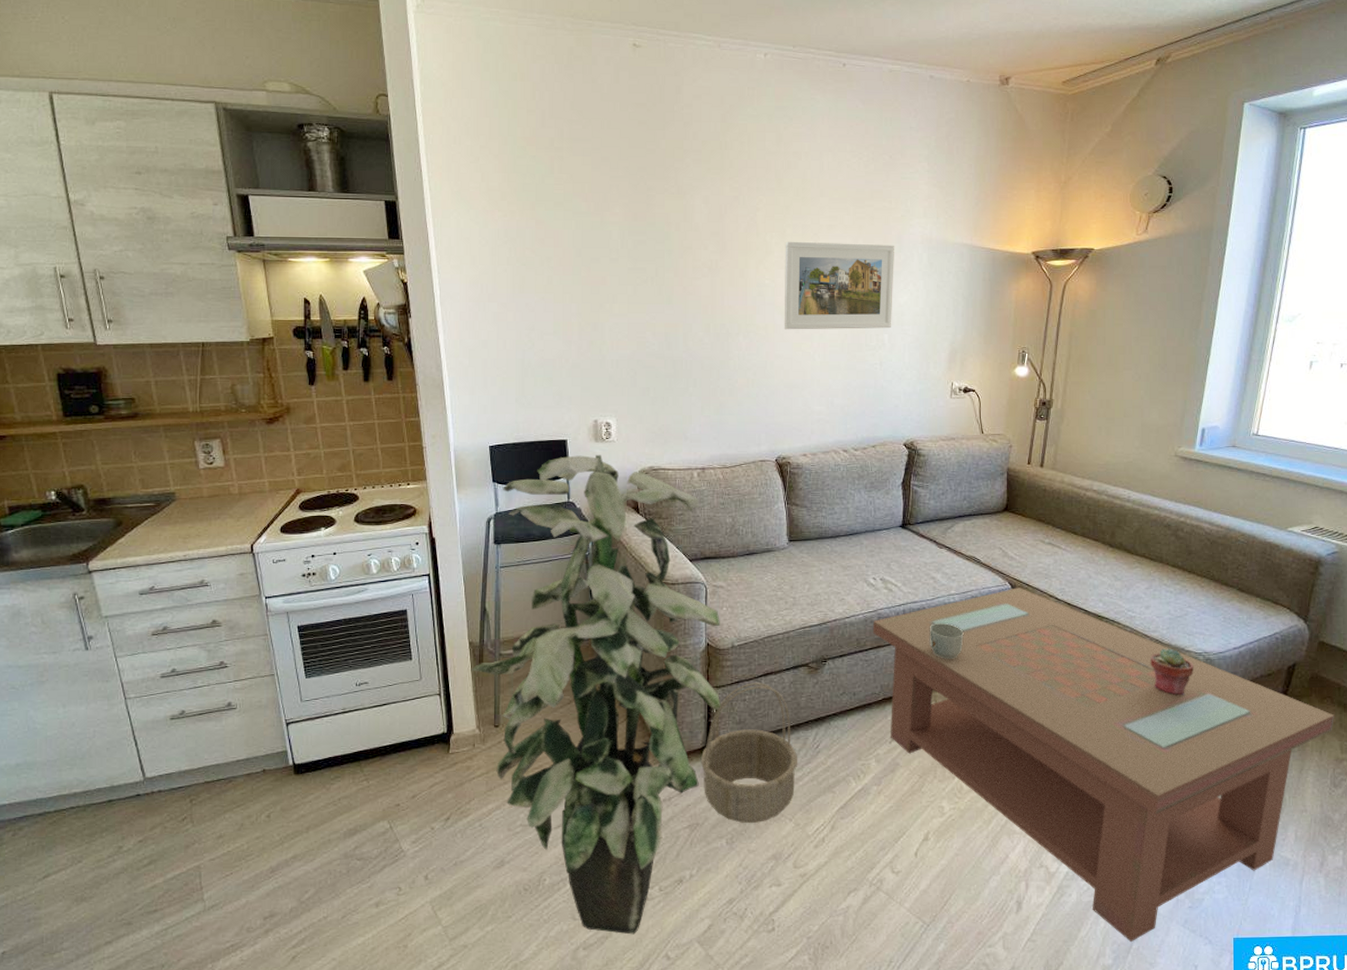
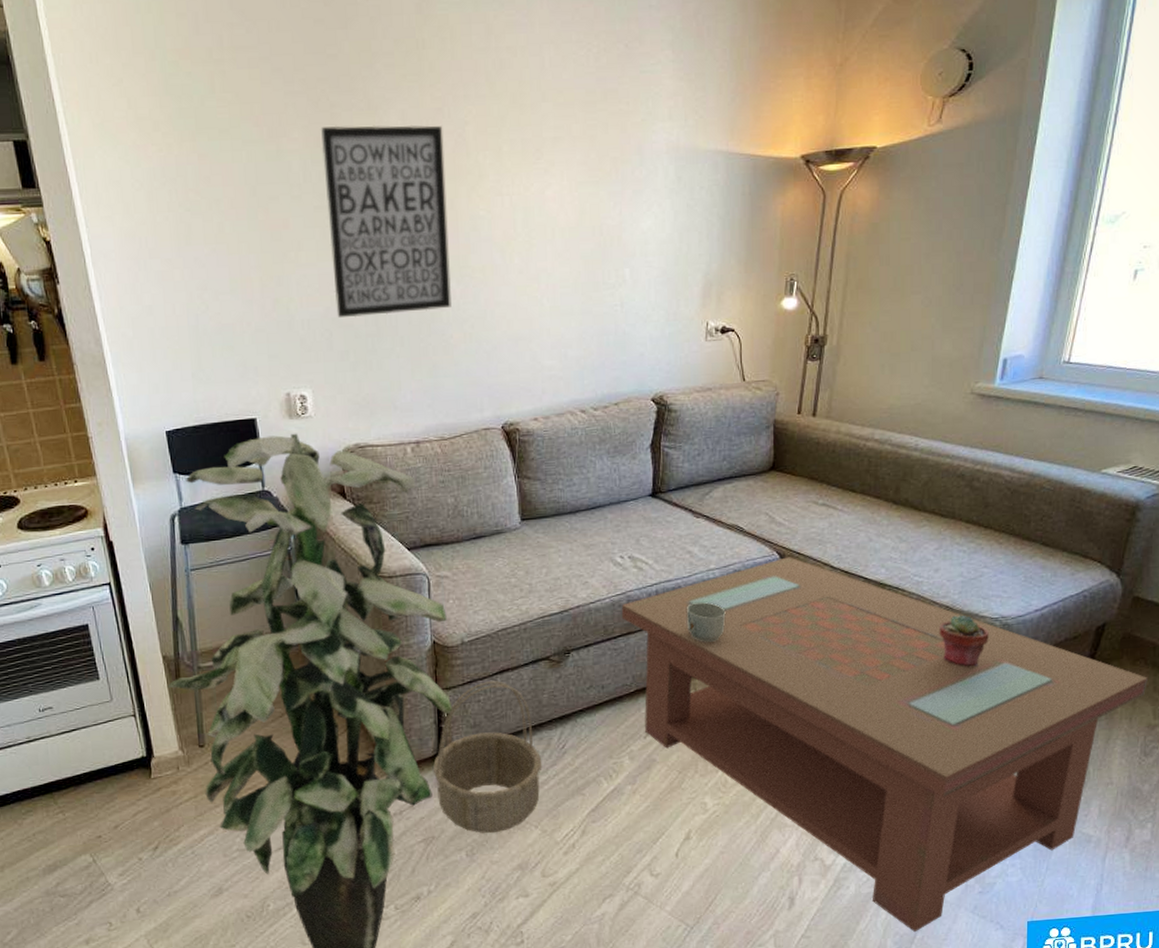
wall art: none [637,205,738,361] -> present [320,125,452,318]
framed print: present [784,241,894,330] -> none [501,157,635,271]

